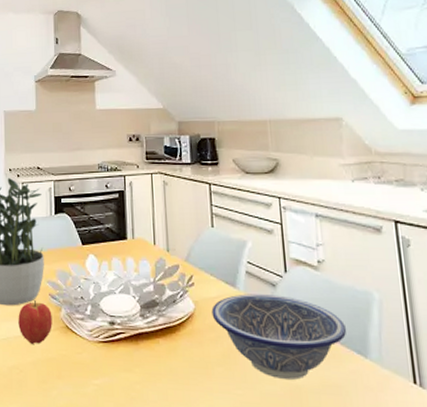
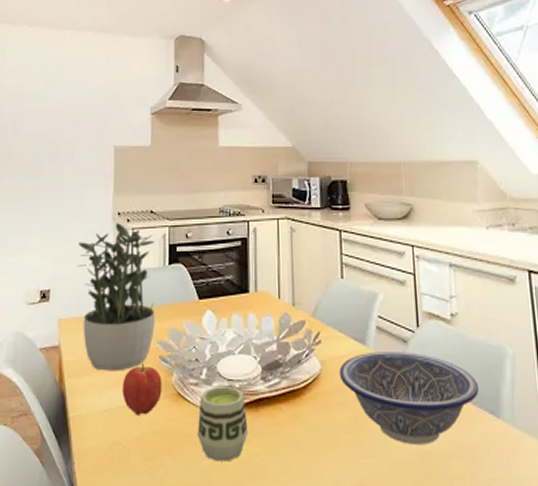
cup: none [84,321,130,387] -> present [197,385,248,462]

